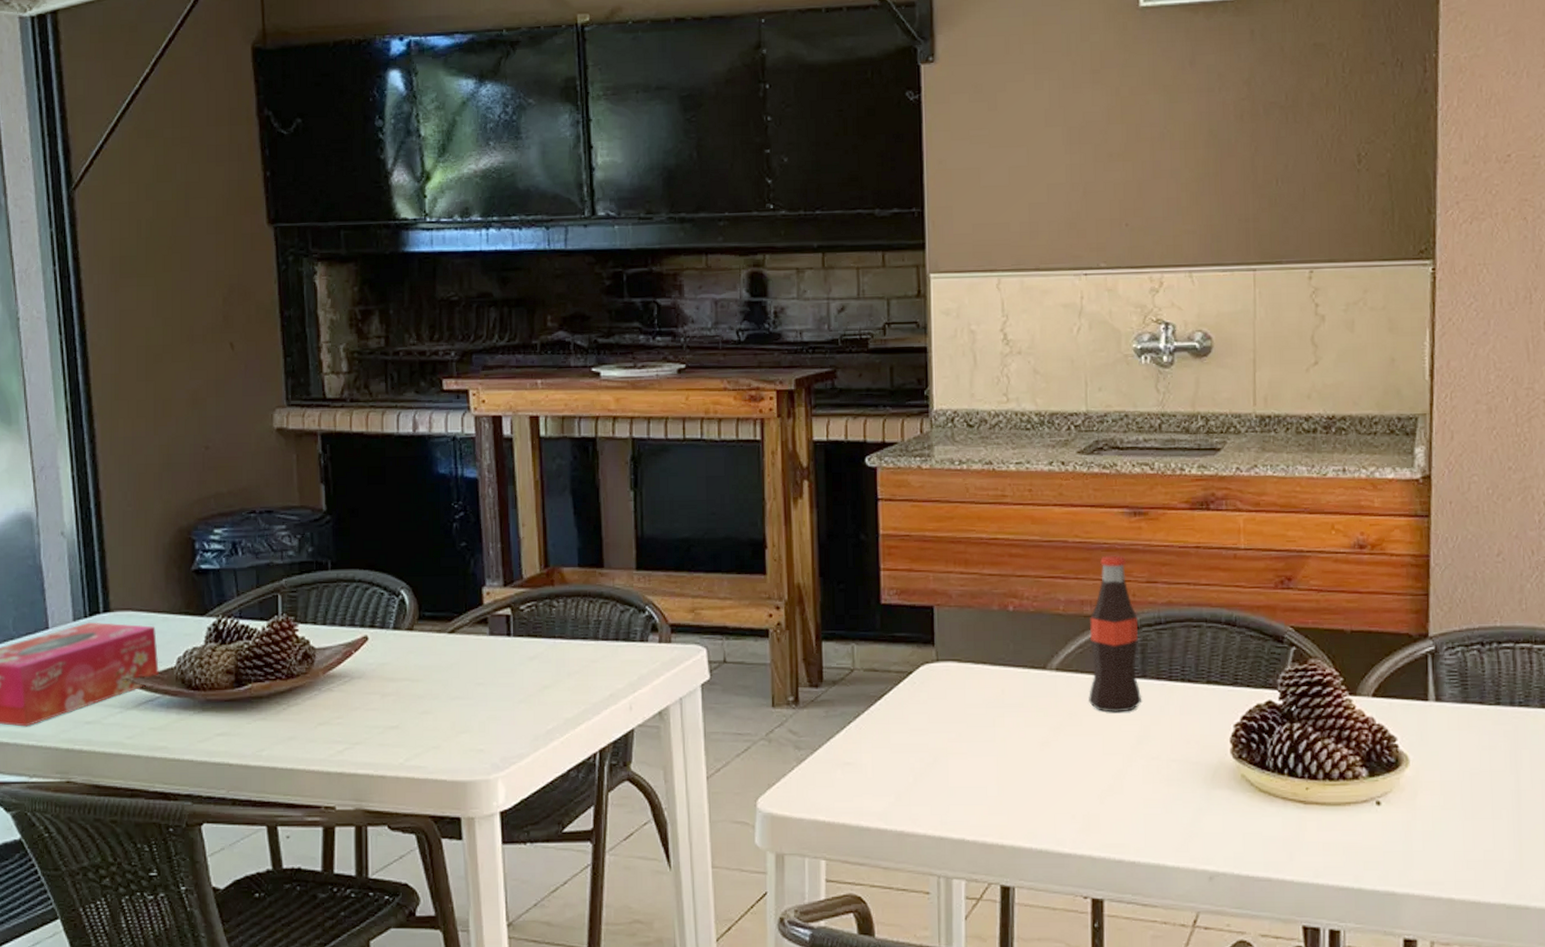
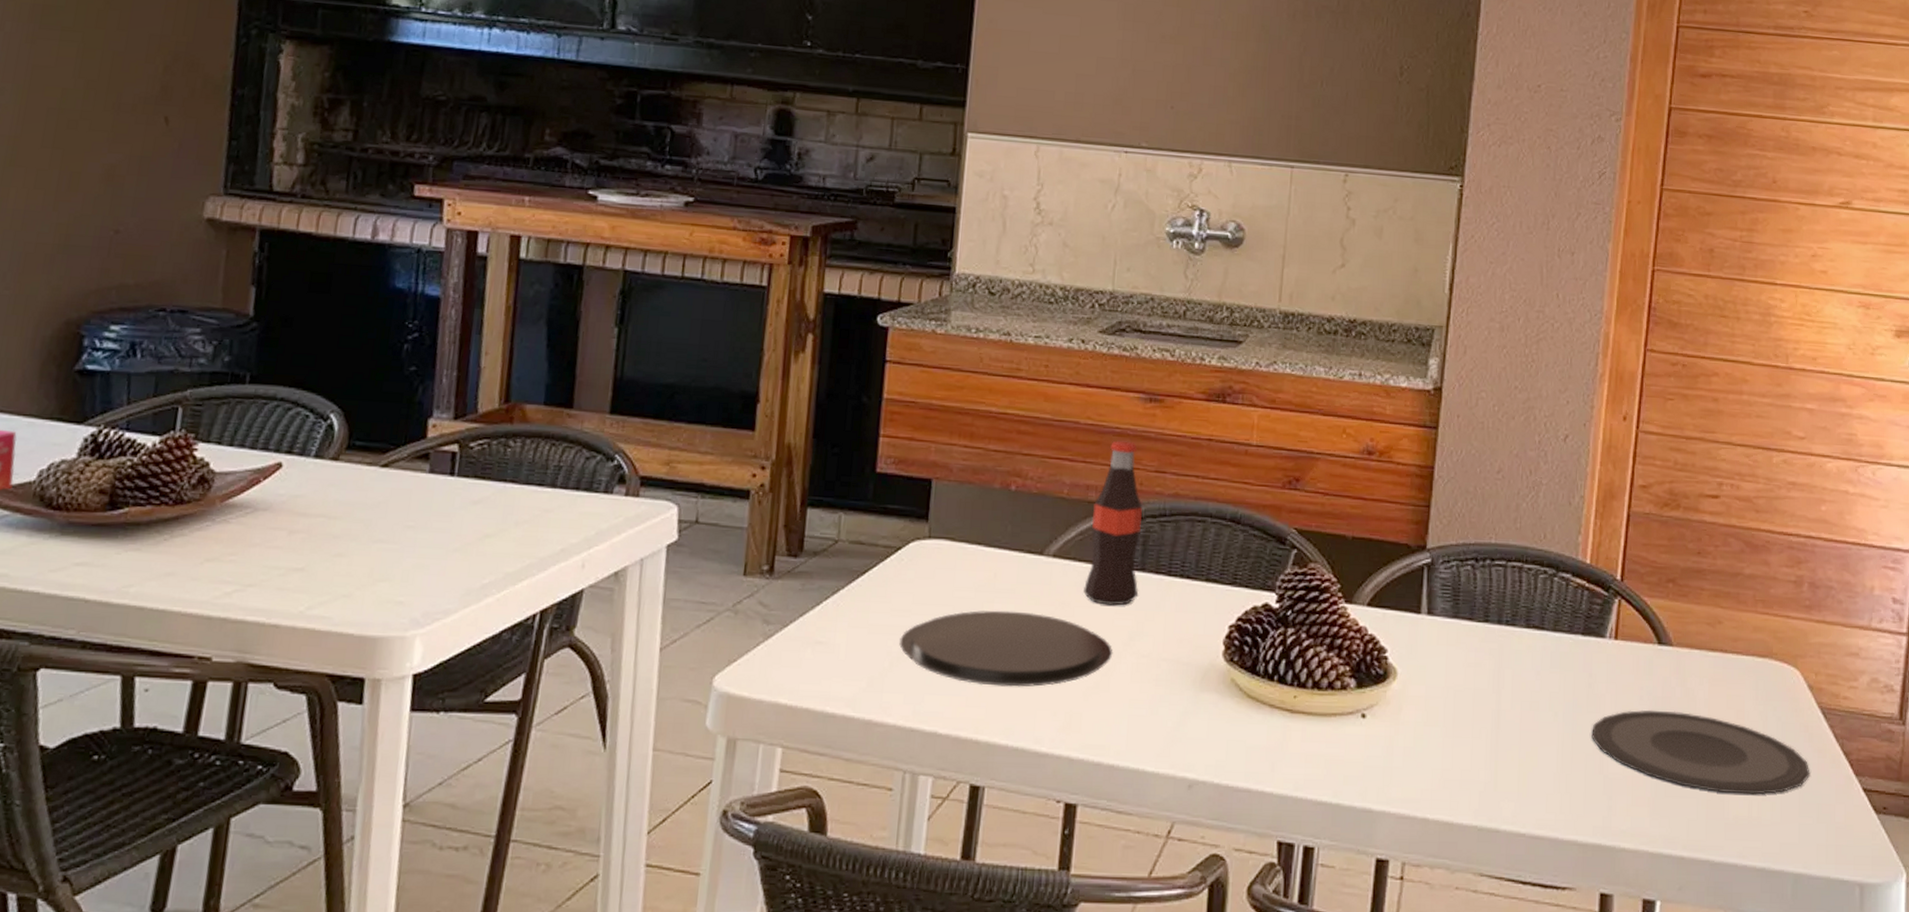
plate: none [920,723,1123,794] -> present [899,610,1113,687]

